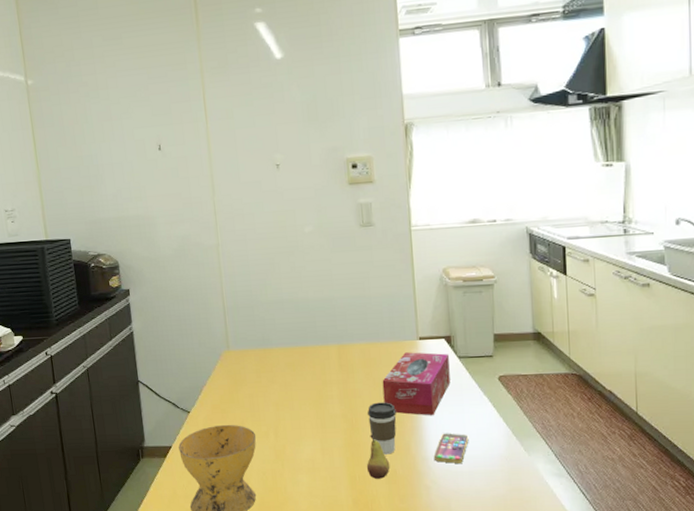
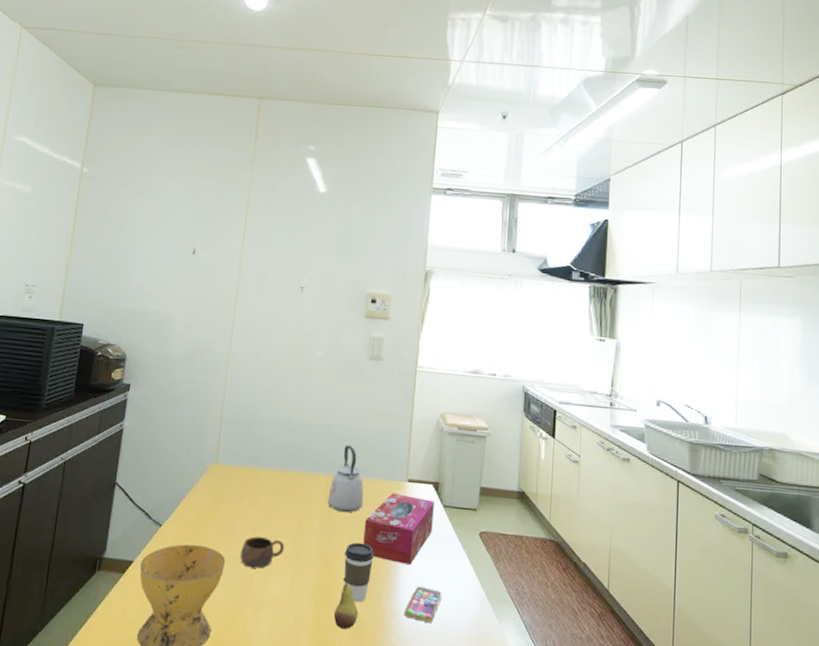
cup: none [268,410,309,438] -> present [240,536,285,569]
kettle: none [342,313,378,377] -> present [327,444,364,513]

